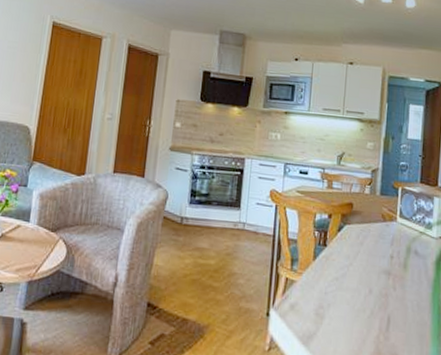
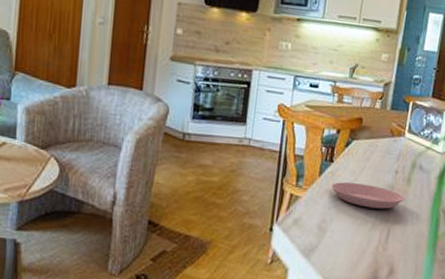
plate: none [326,266,402,296] -> present [331,182,404,209]

